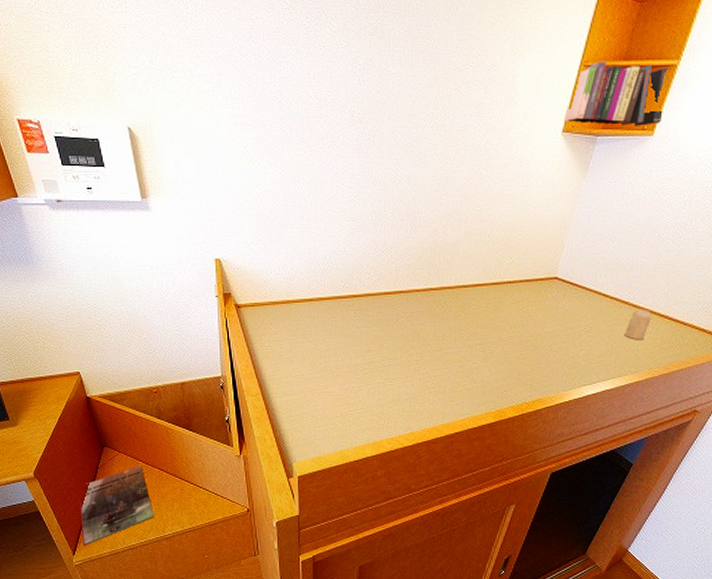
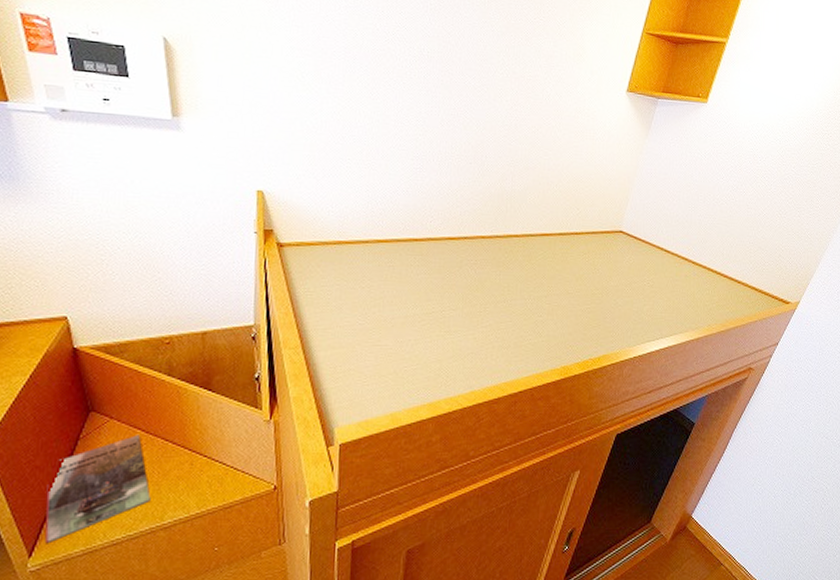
books: present [563,62,671,126] -> none [627,31,721,94]
candle: present [625,309,653,340] -> none [686,265,710,297]

